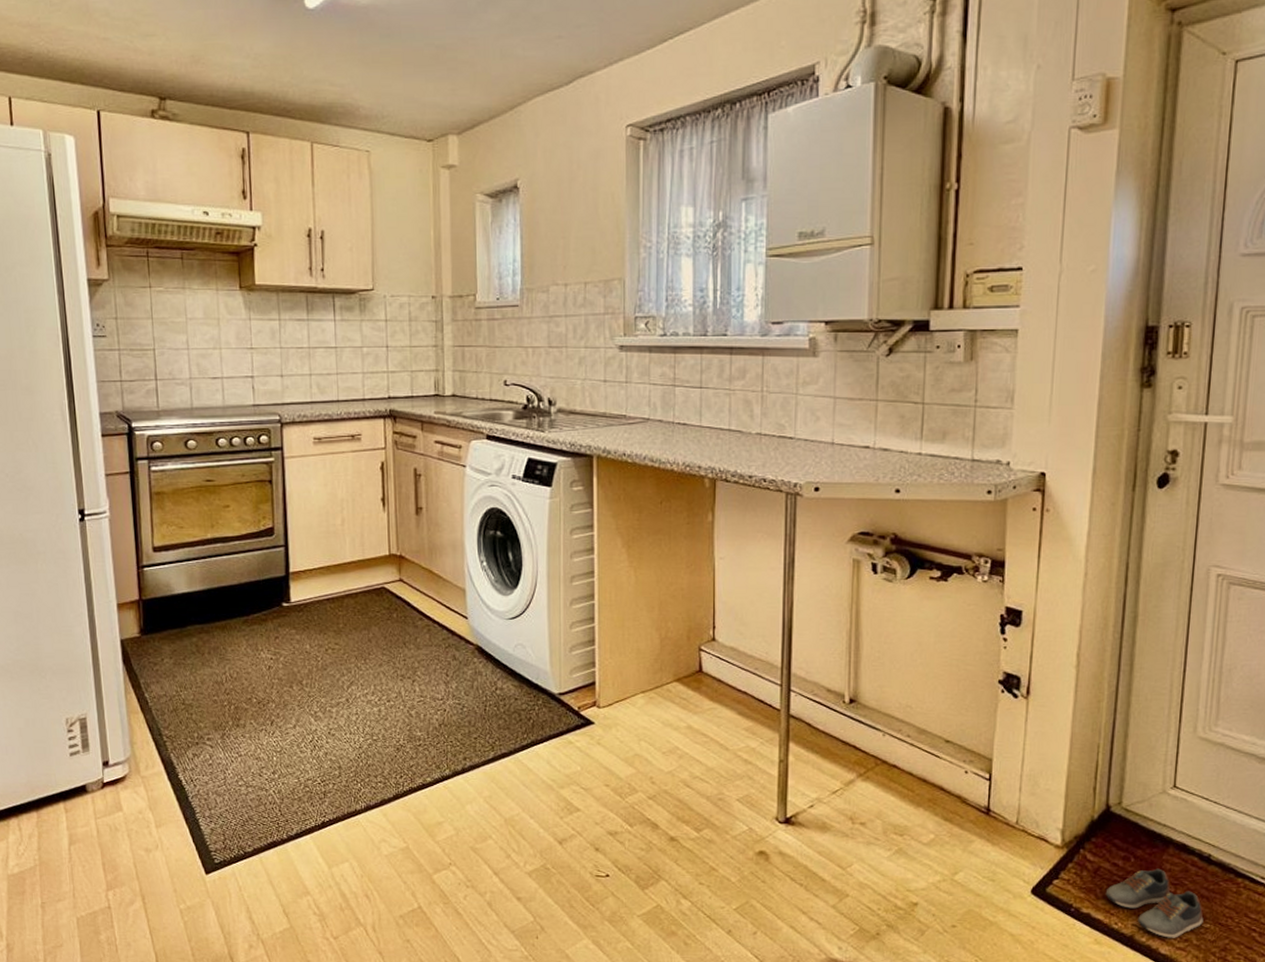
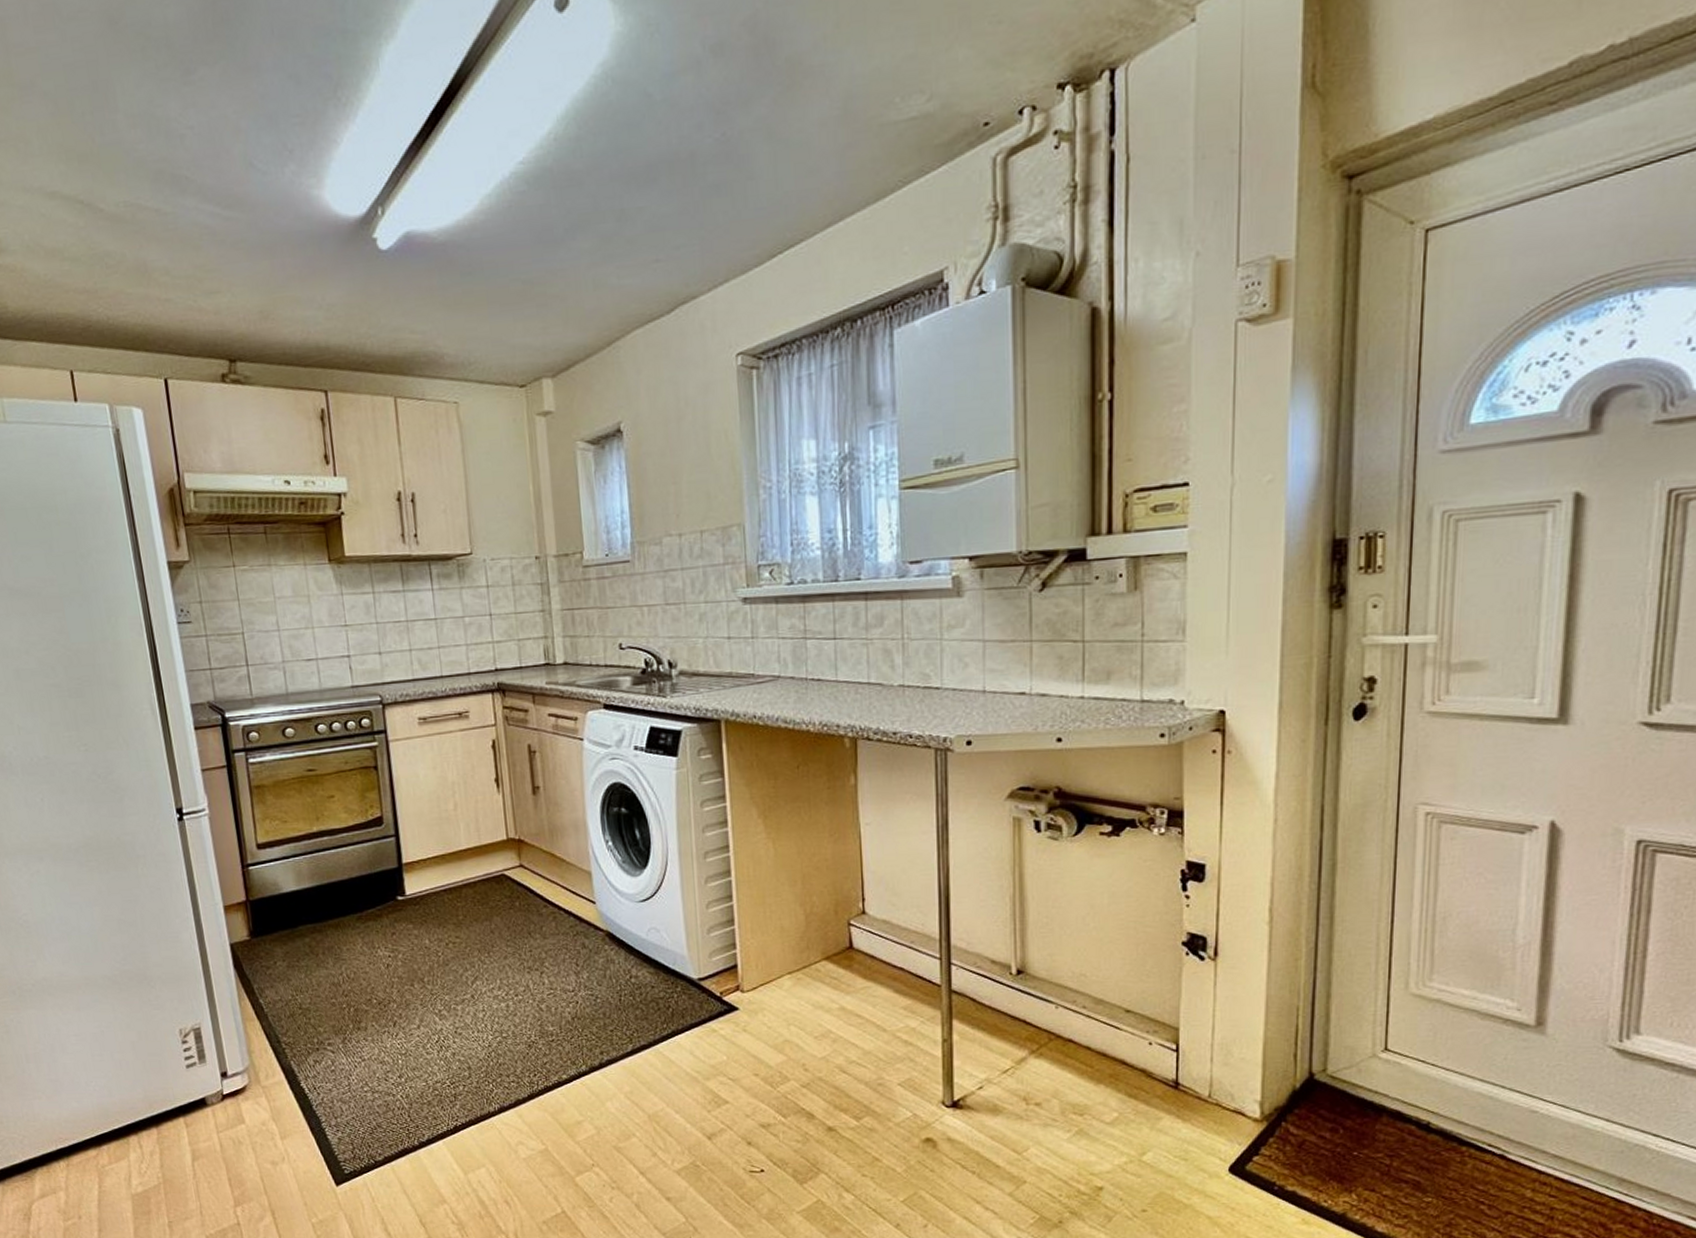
shoe: present [1105,868,1204,938] -> none [1312,1139,1424,1215]

